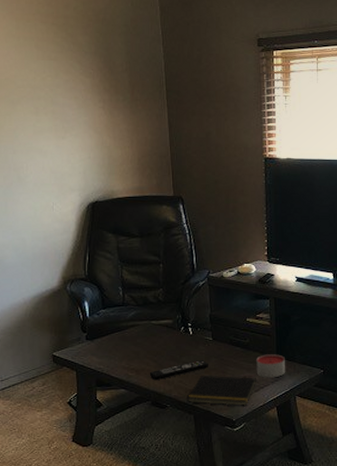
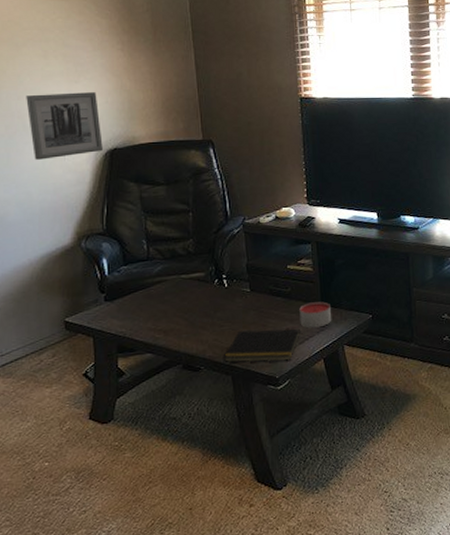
wall art: none [21,148,85,209] -> present [26,92,103,160]
remote control: present [149,360,208,381] -> none [179,314,246,341]

